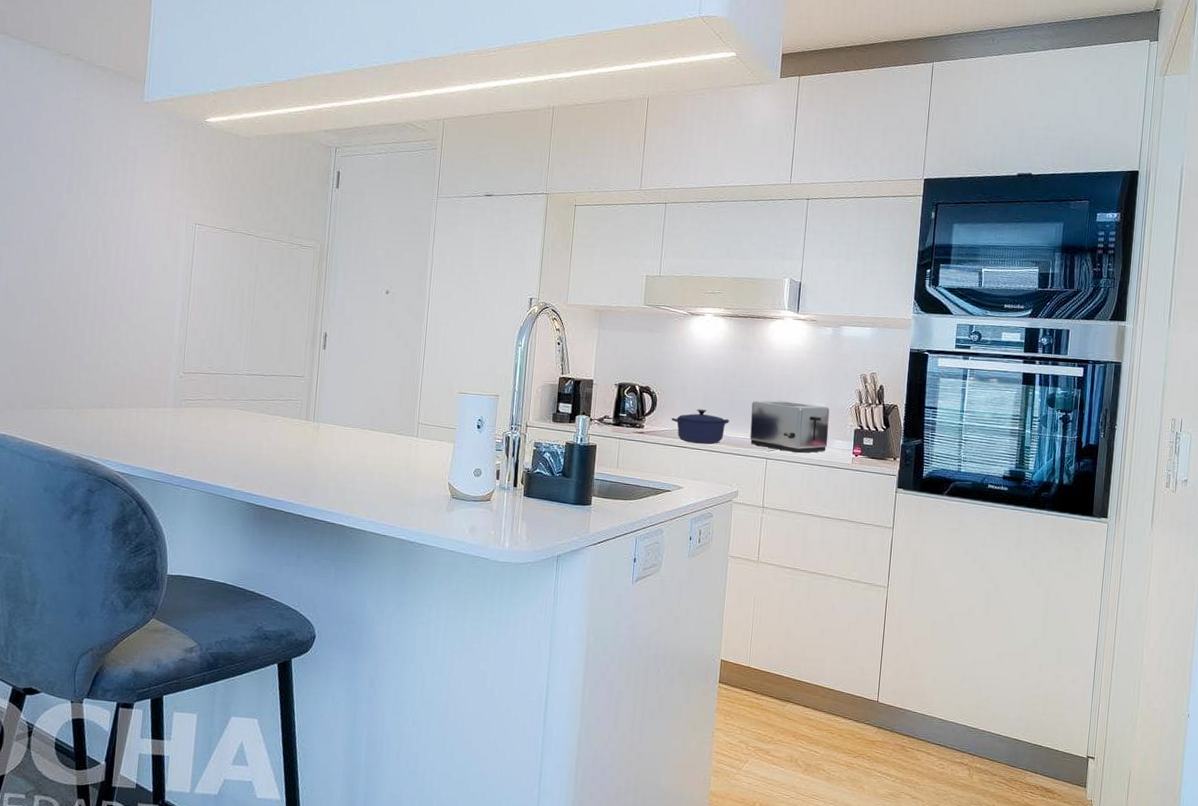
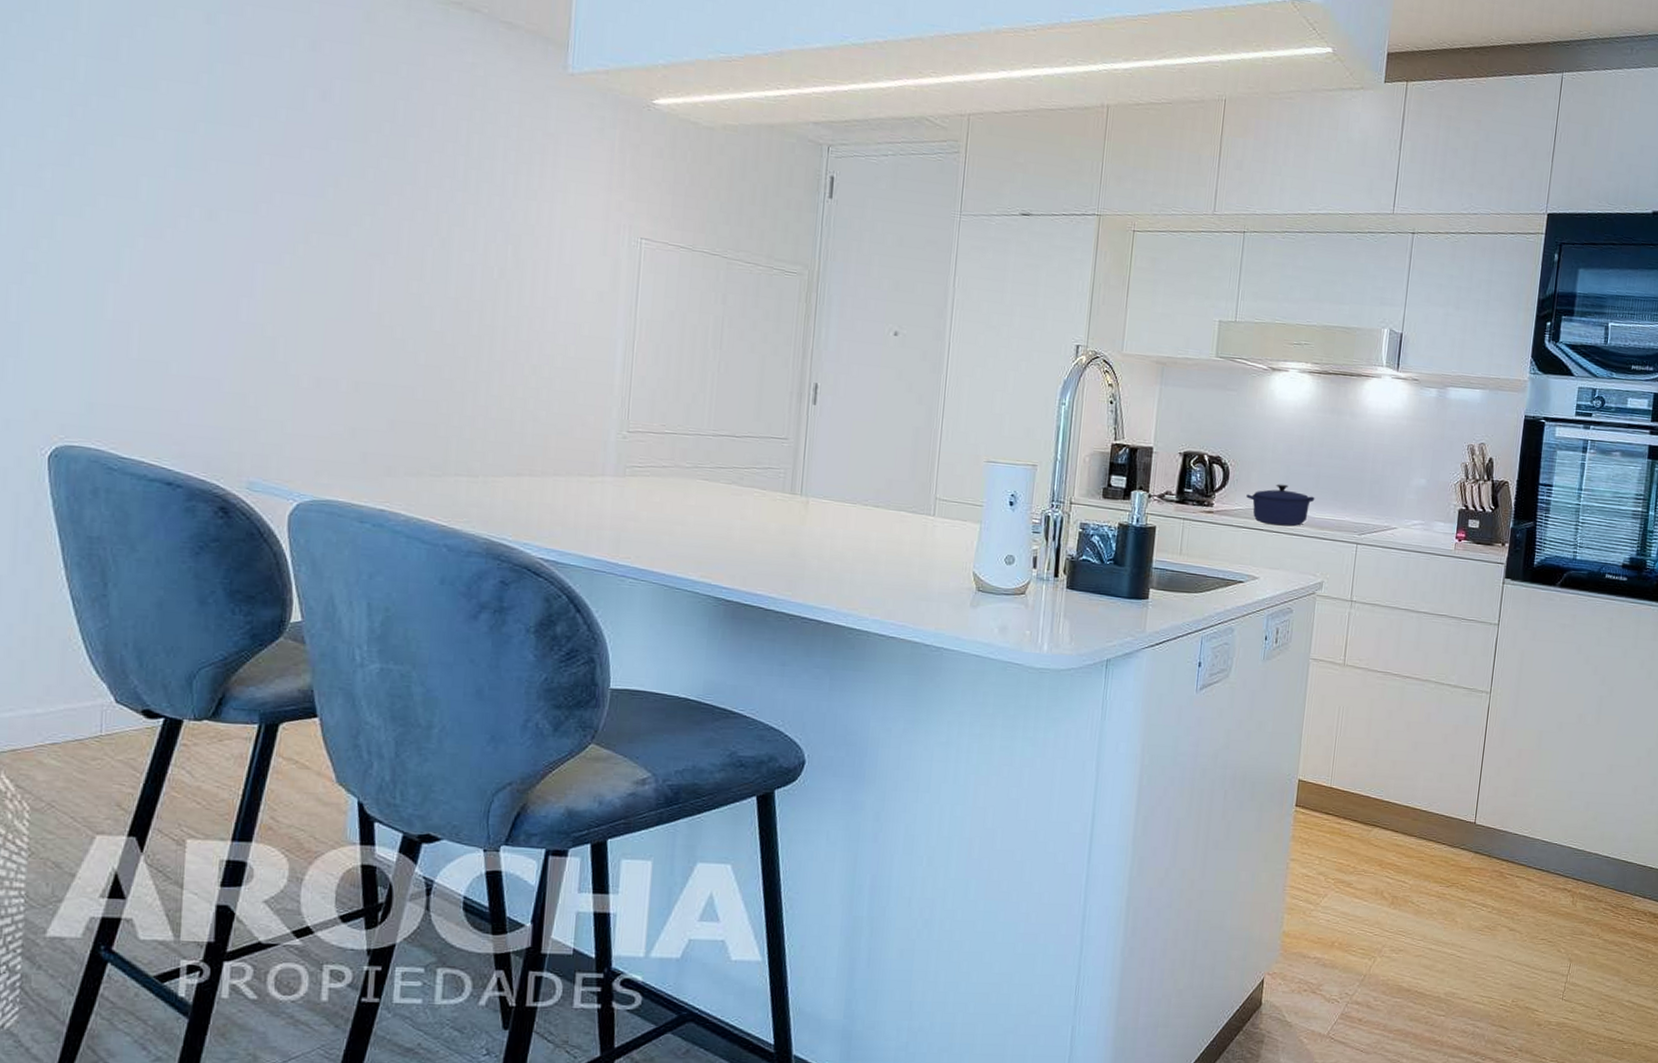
toaster: present [750,400,830,454] -> none [1338,474,1431,538]

